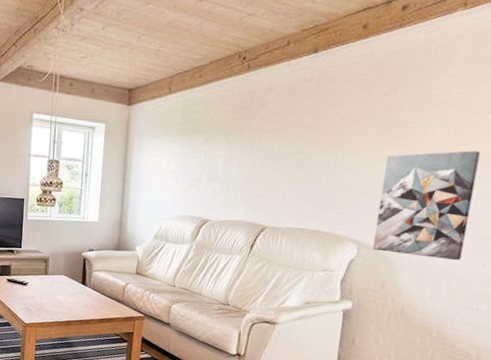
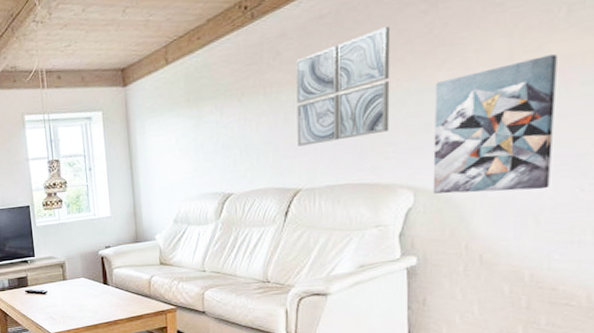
wall art: none [270,100,359,190] -> present [296,26,391,147]

